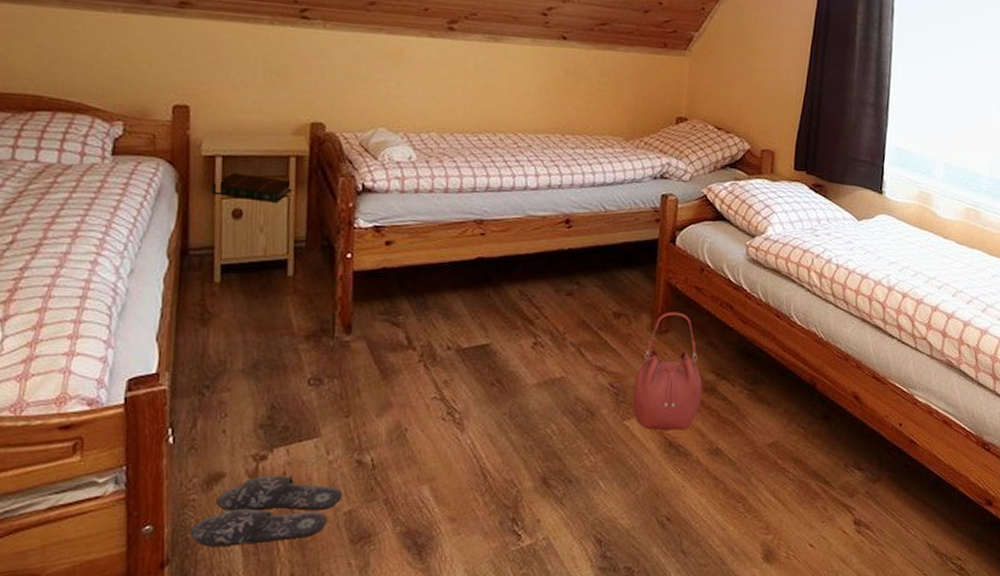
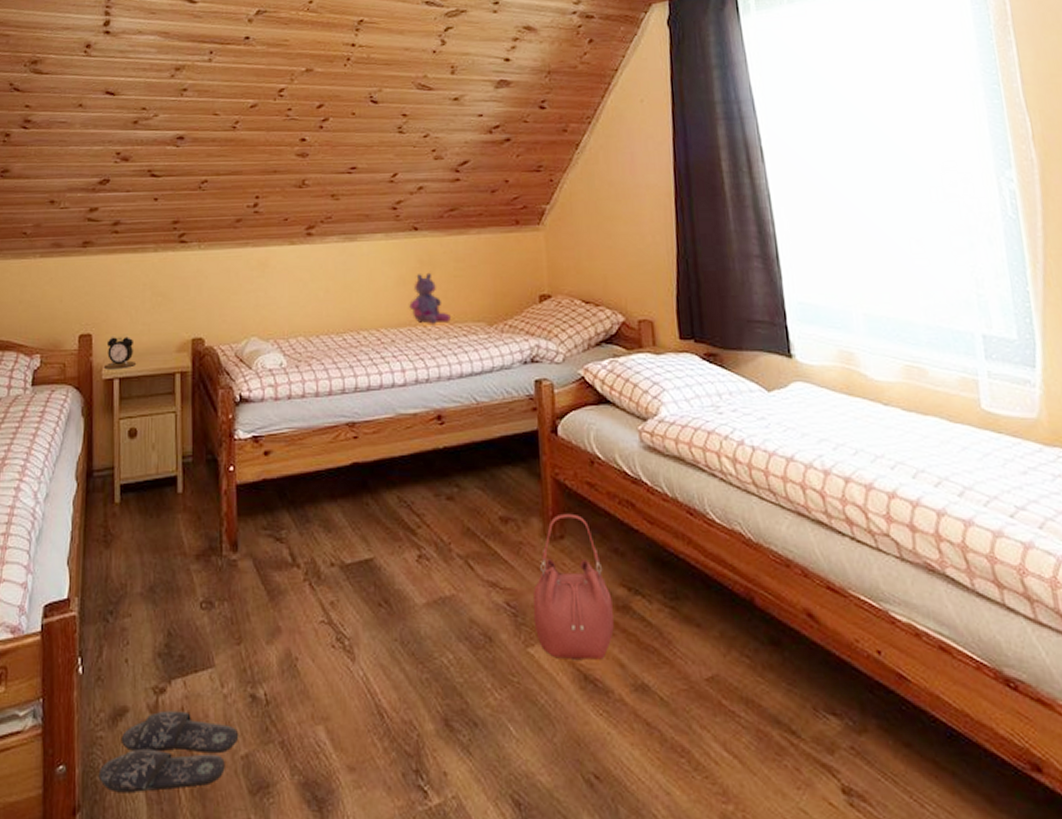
alarm clock: none [204,109,243,146] -> present [104,334,135,368]
book: present [210,173,294,203] -> none [110,393,180,419]
toy: none [550,83,590,135] -> present [409,272,451,326]

